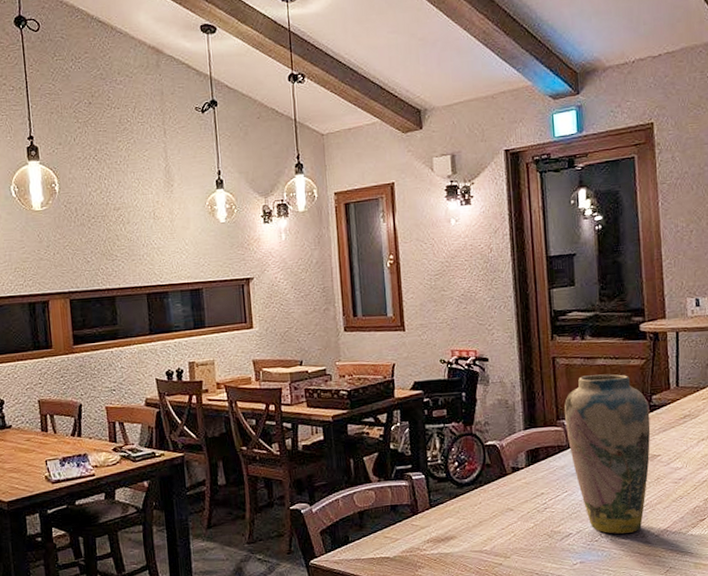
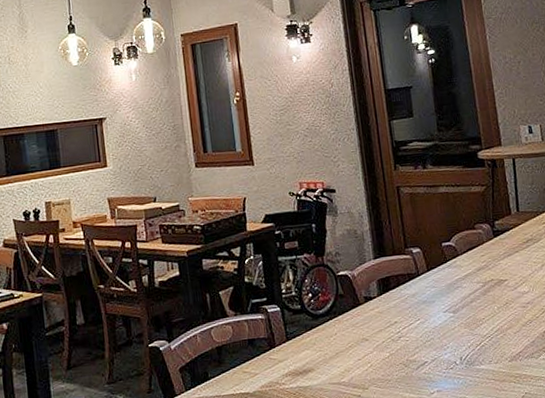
vase: present [564,374,651,534] -> none [411,201,497,361]

